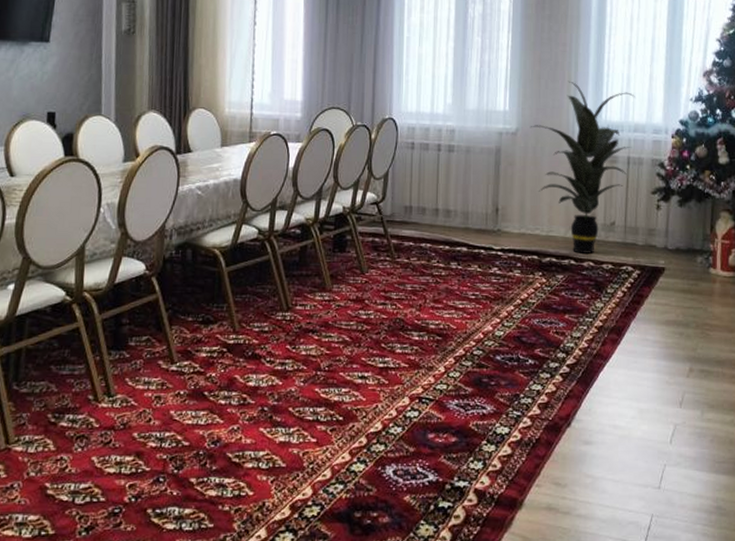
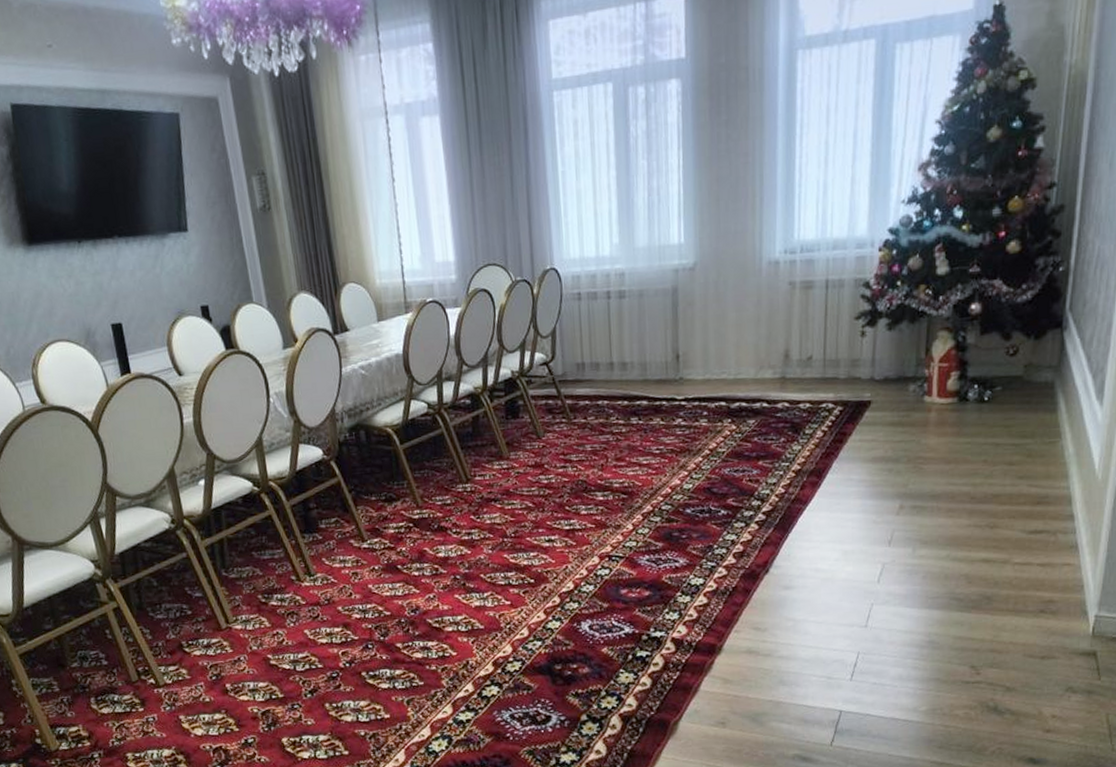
indoor plant: present [530,80,635,254] -> none [709,198,834,395]

